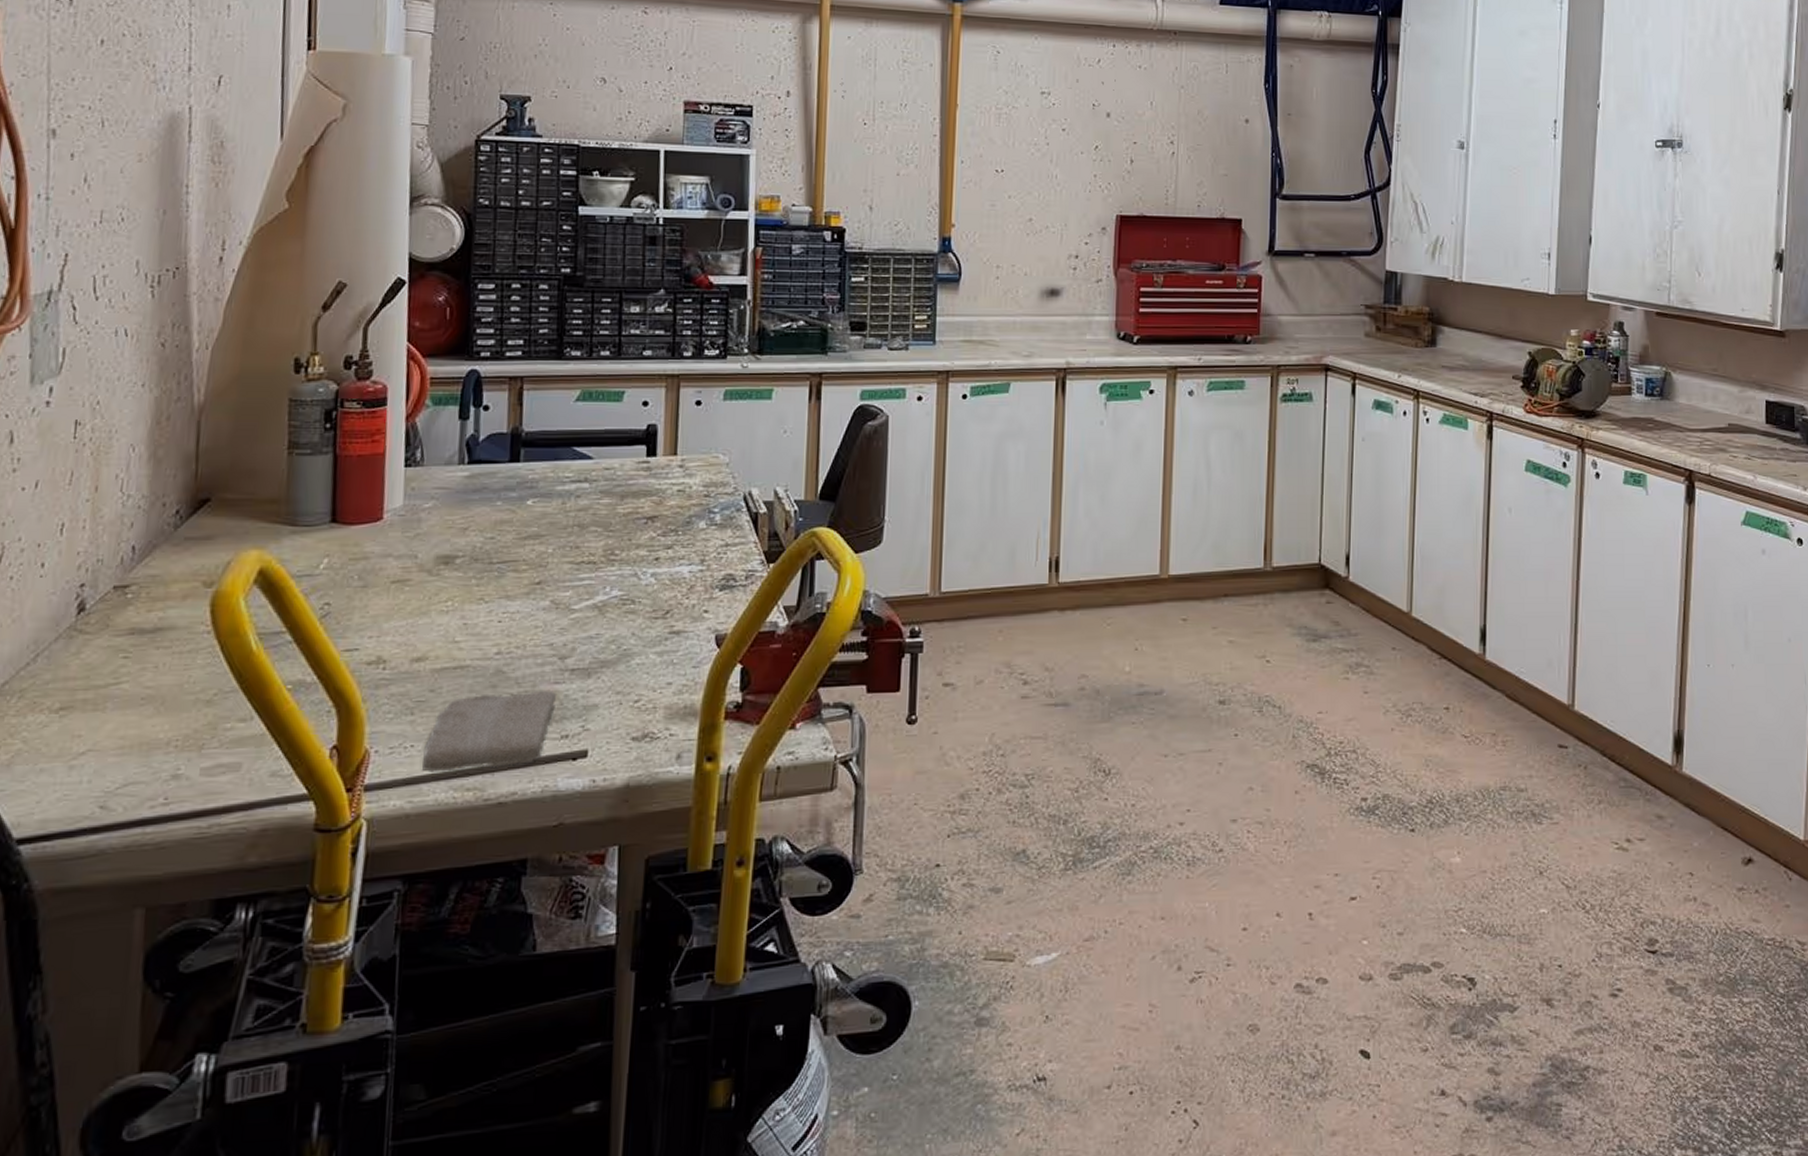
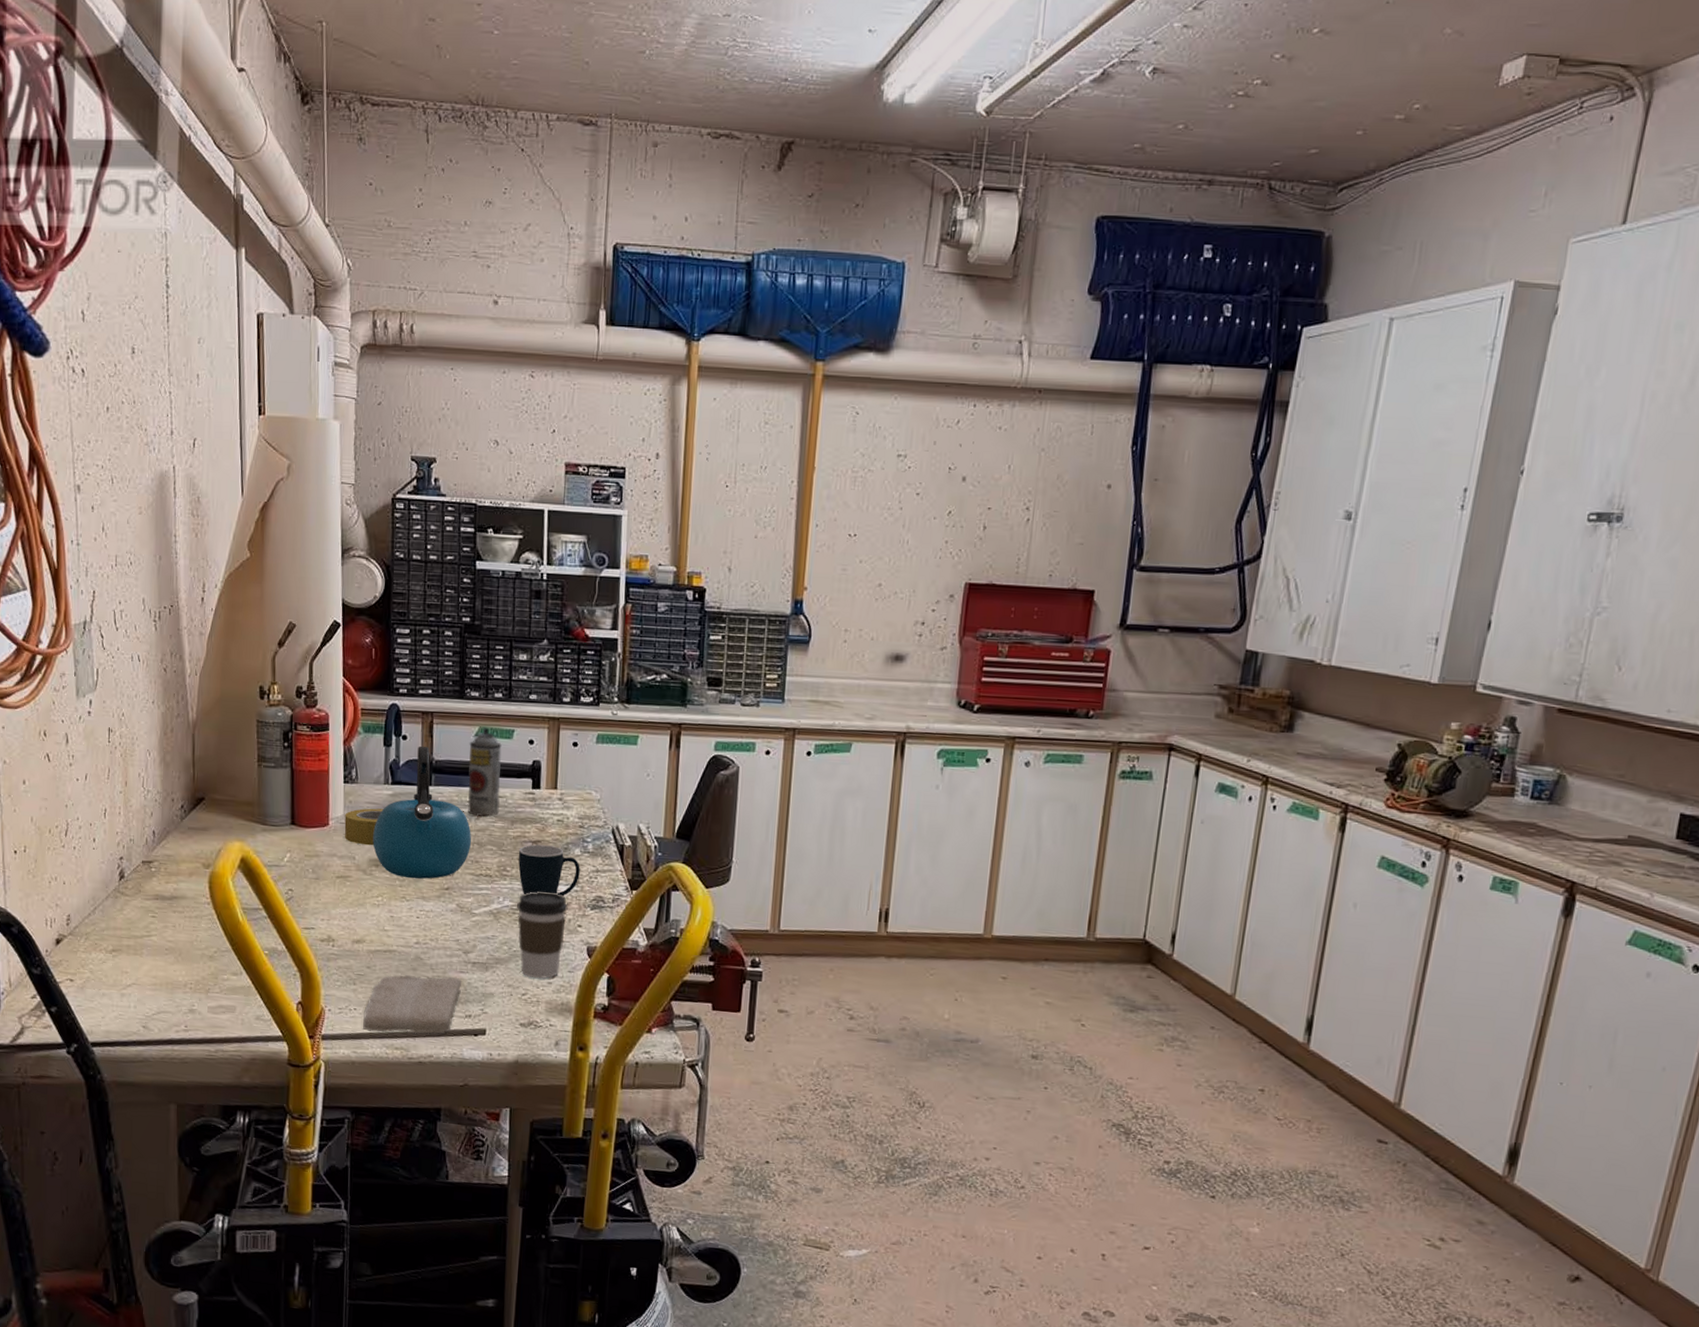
adhesive tape: none [404,494,457,540] -> present [344,808,384,846]
kettle: none [441,416,571,574] -> present [373,746,472,879]
spray can: none [565,391,609,493] -> present [467,728,502,817]
coffee cup: none [628,574,691,680] -> present [517,891,568,979]
mug: none [629,521,706,580] -> present [518,844,580,897]

